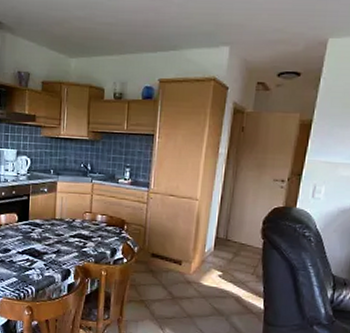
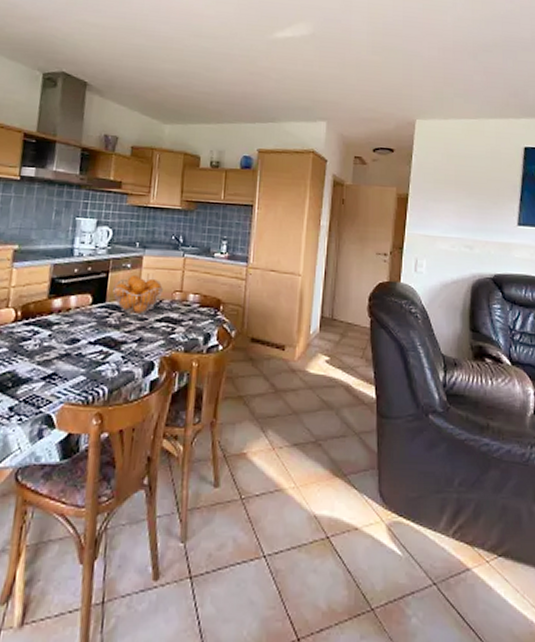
fruit basket: none [34,197,75,232] -> present [113,274,163,315]

